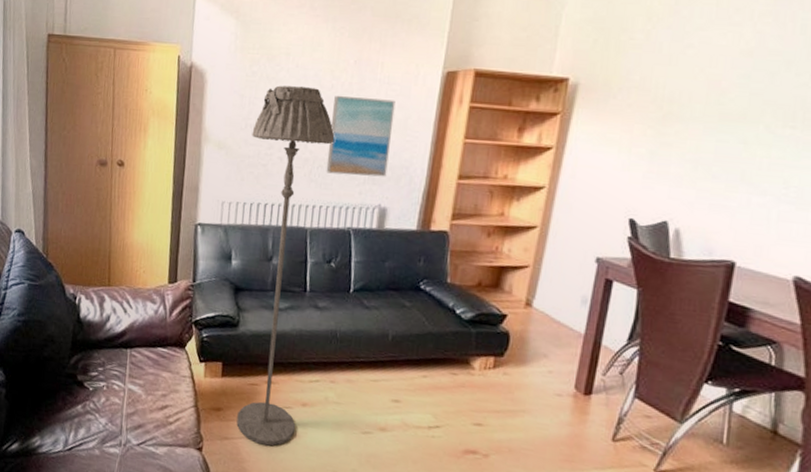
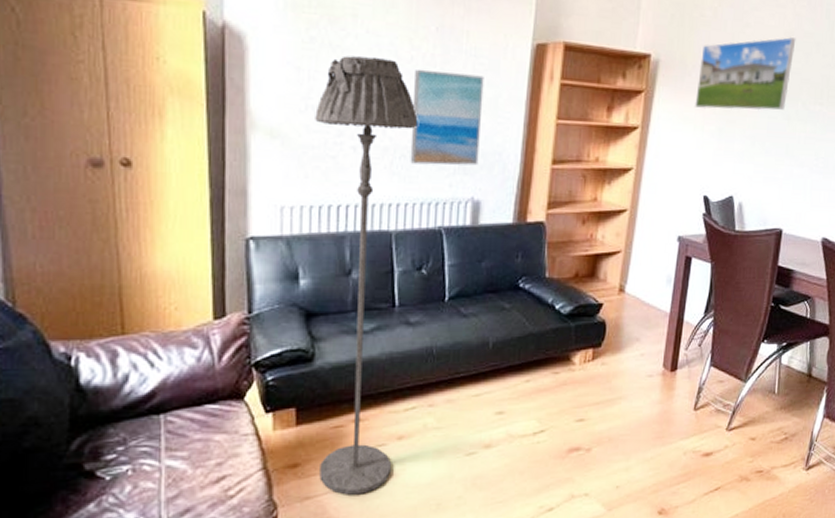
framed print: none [620,56,757,134] -> present [695,37,796,111]

